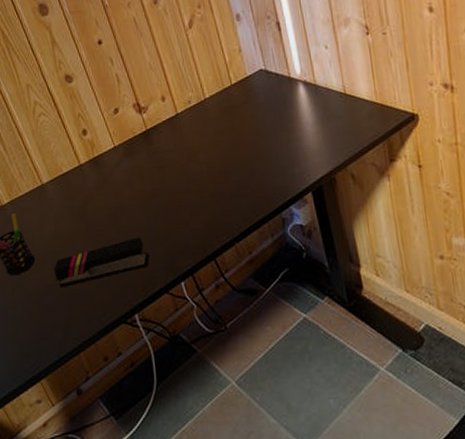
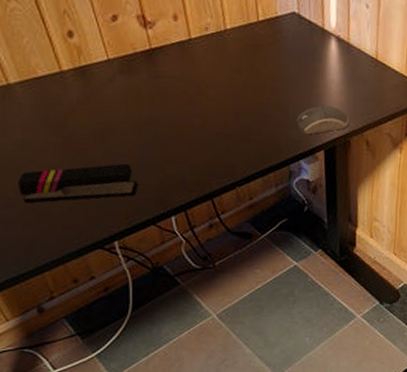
computer mouse: none [280,147,331,180] -> present [296,105,350,135]

